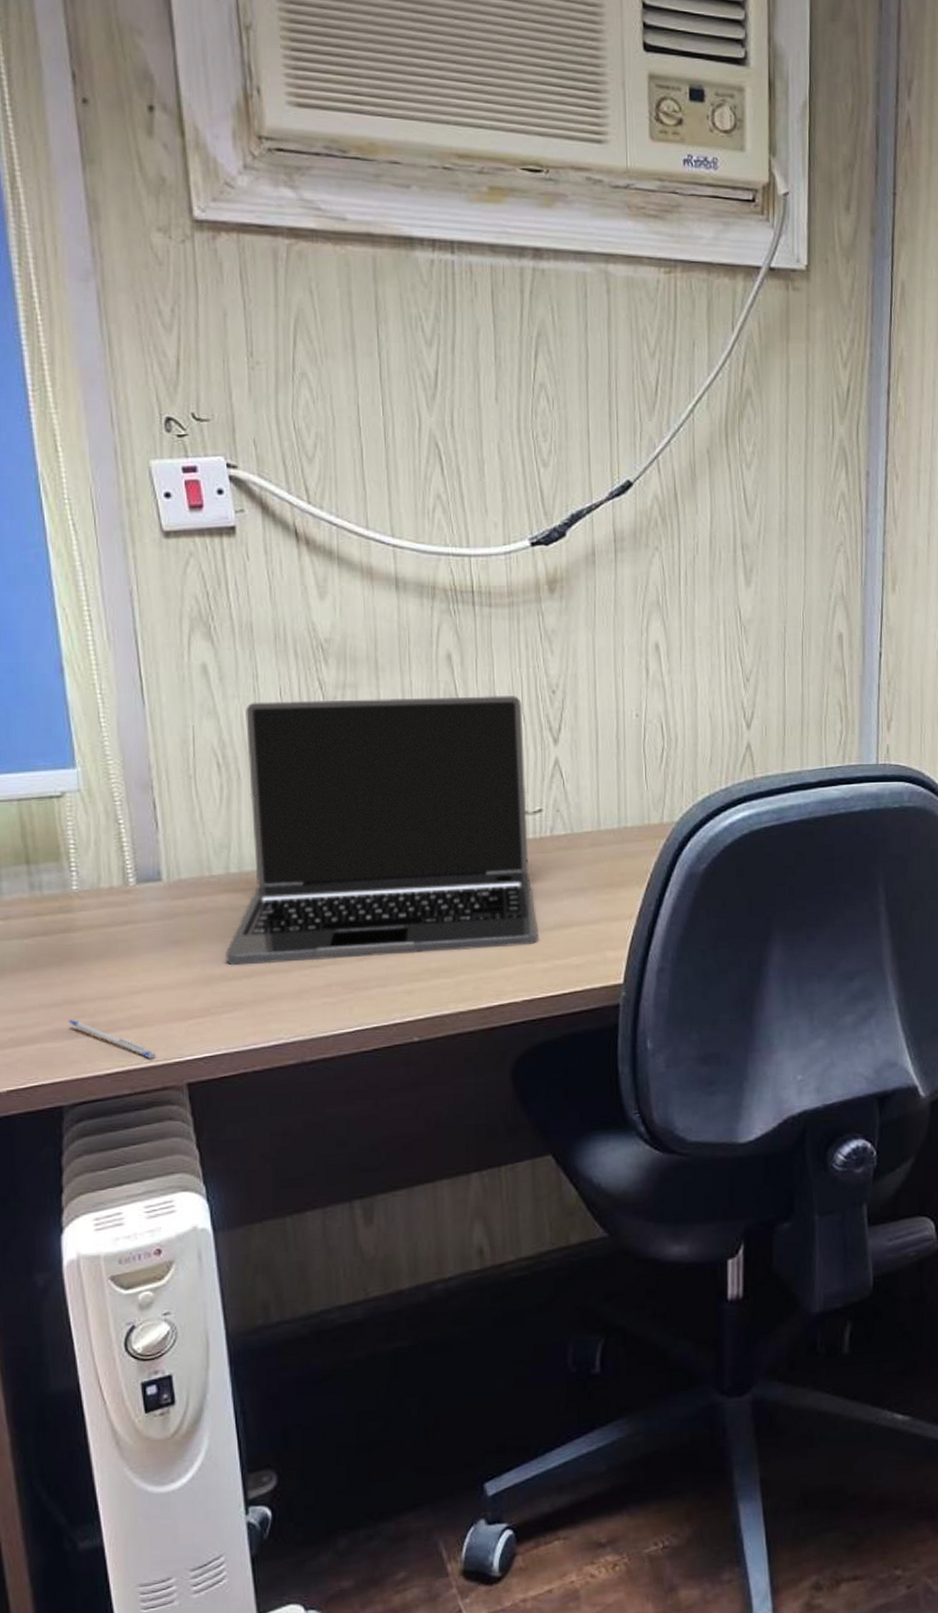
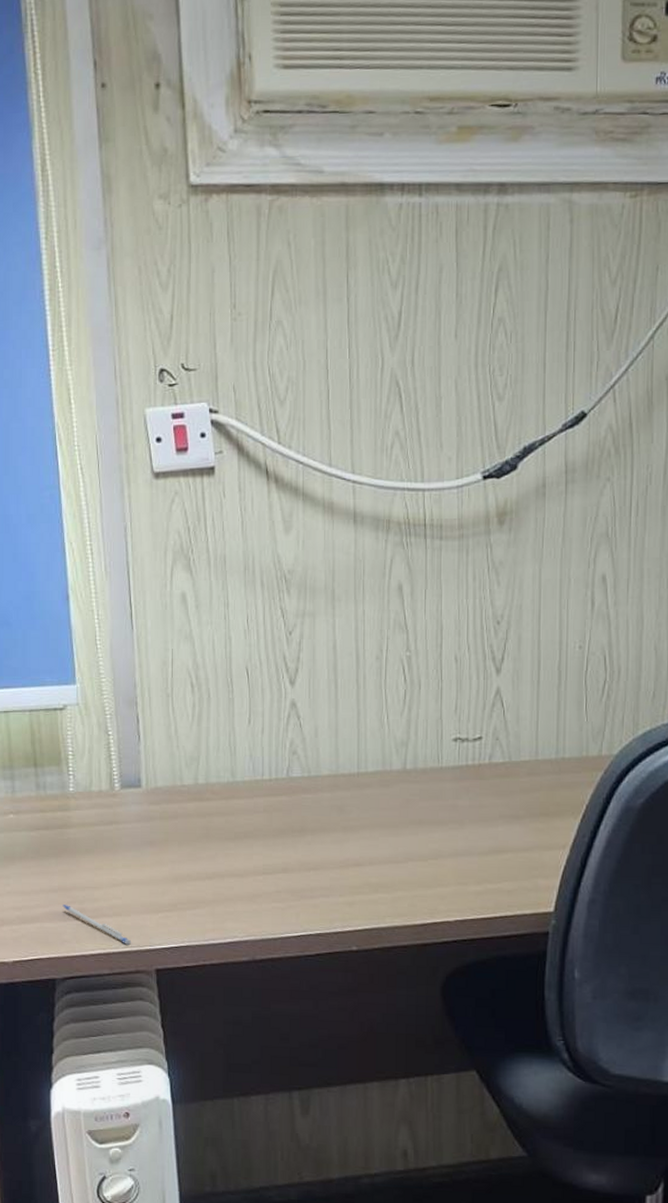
laptop: present [225,694,539,966] -> none [192,625,473,868]

